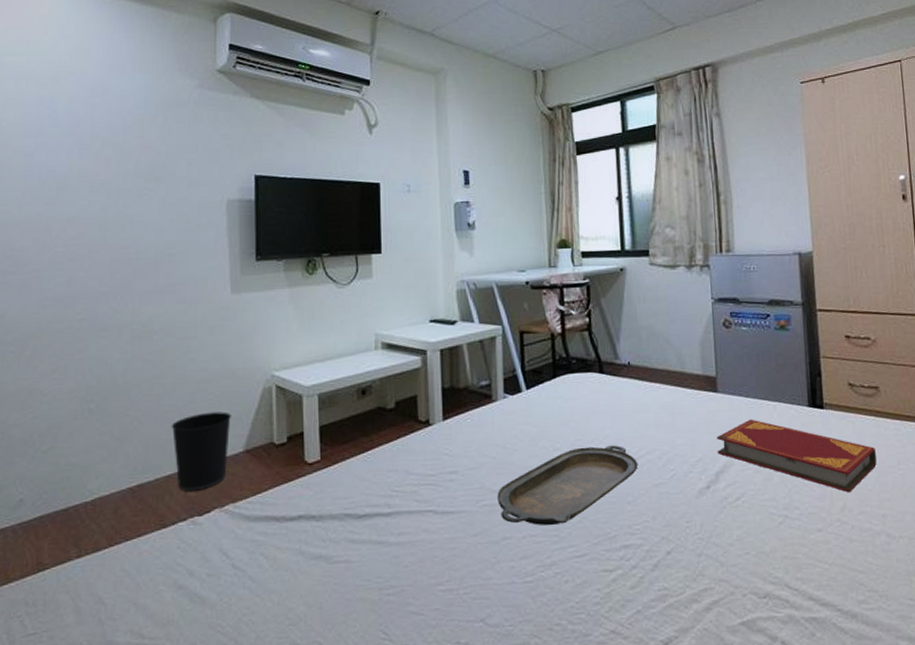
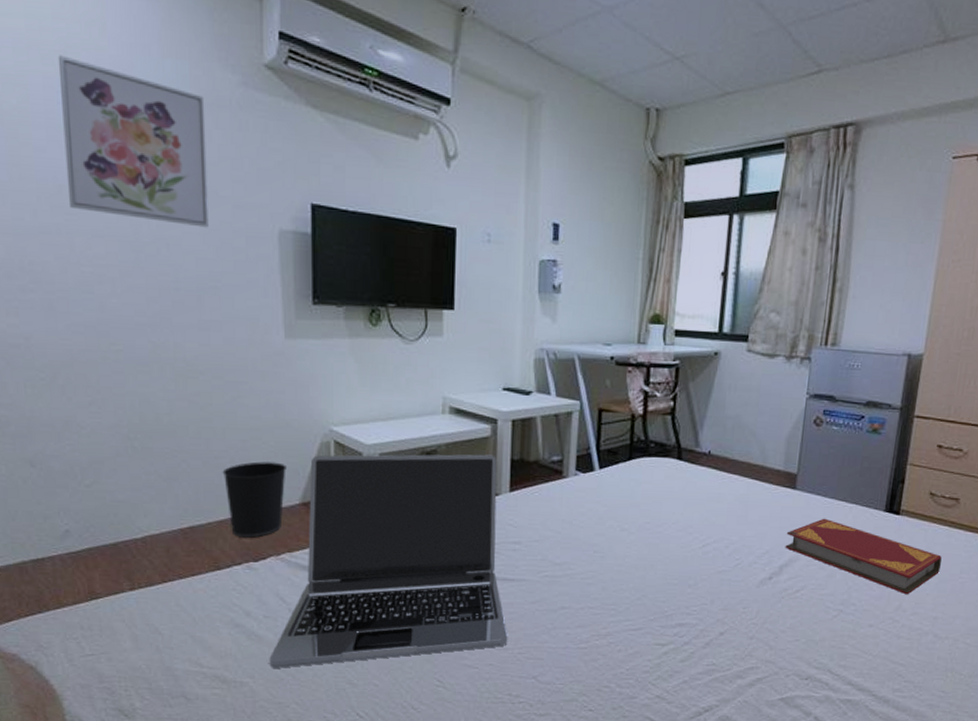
wall art: none [49,80,168,205] -> present [57,55,209,228]
laptop: none [211,385,452,633] -> present [269,454,508,668]
serving tray: present [497,445,638,525] -> none [559,530,705,599]

